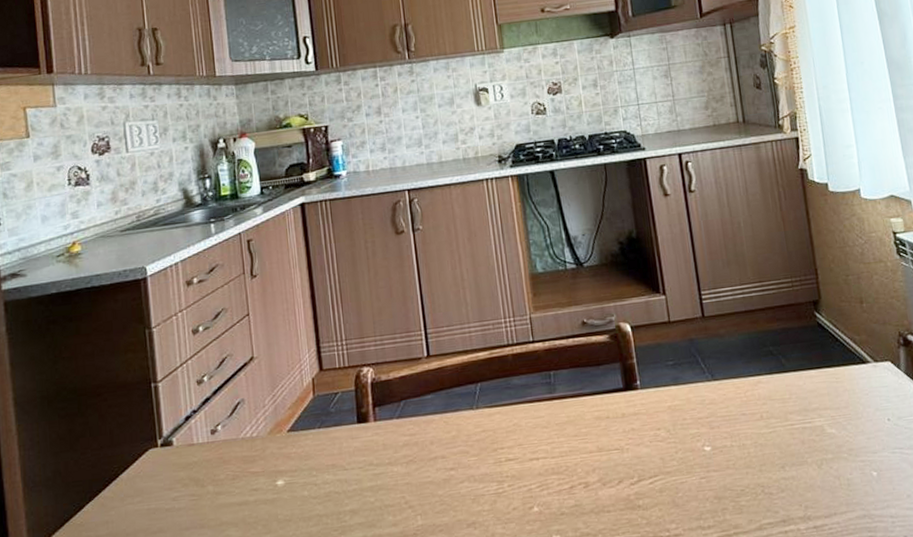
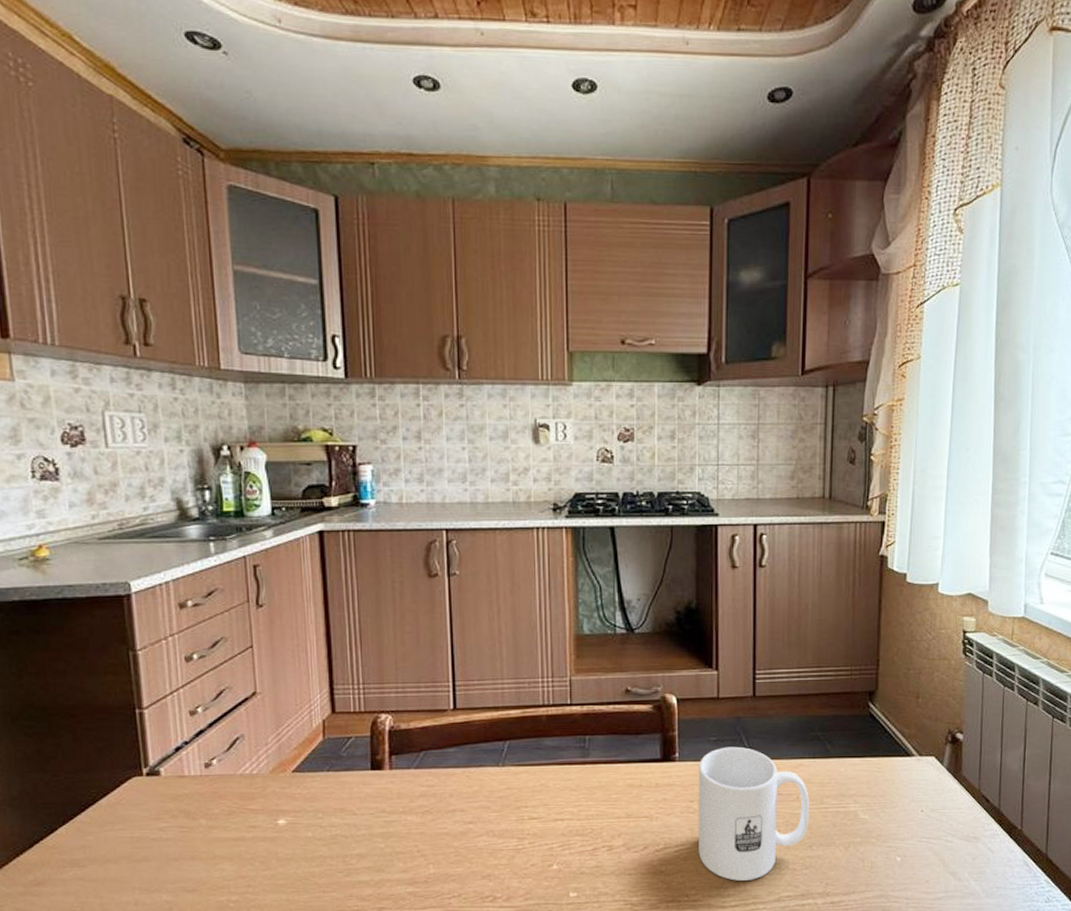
mug: none [660,369,777,511] -> present [698,746,809,881]

